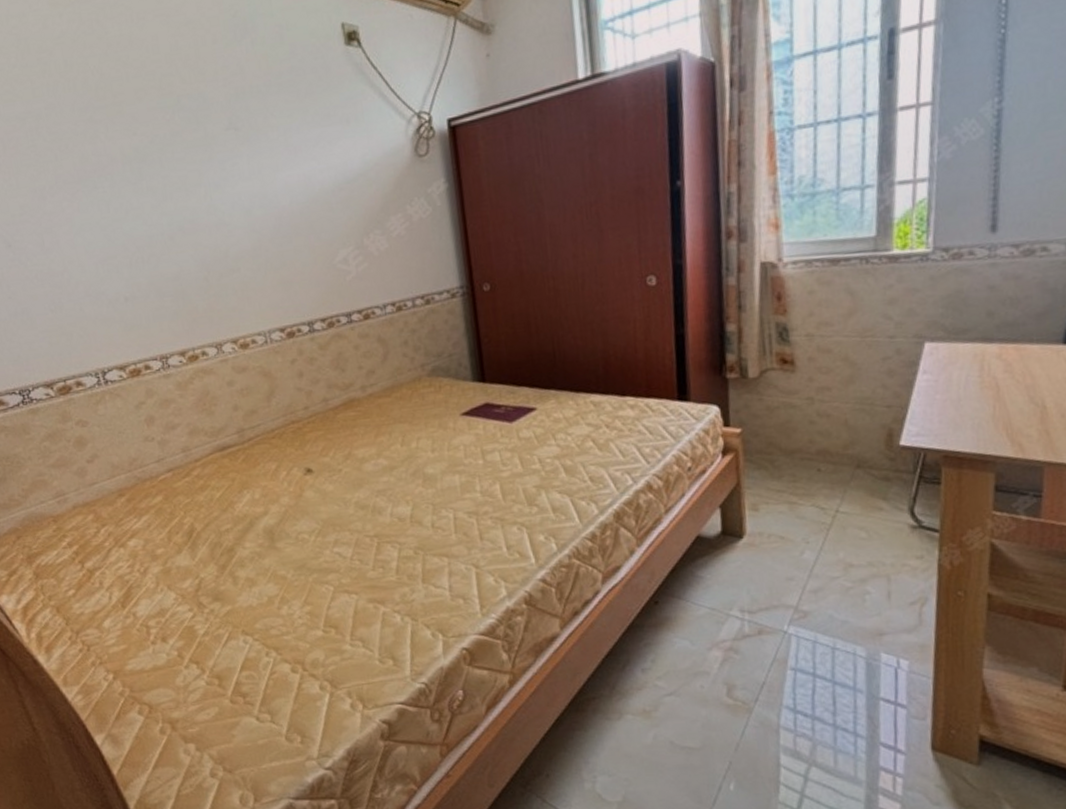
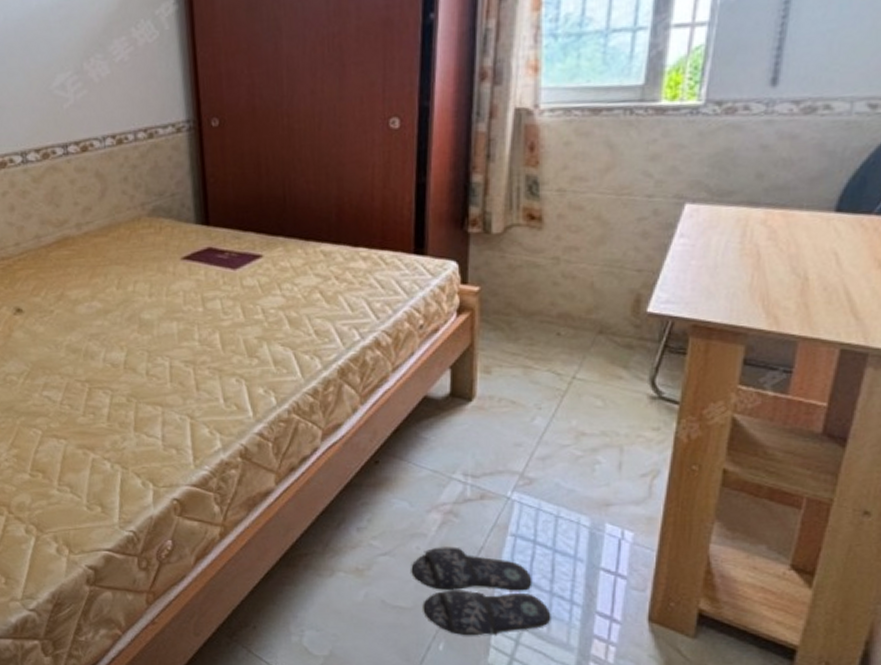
slippers: none [697,683,837,774] -> present [411,547,551,636]

